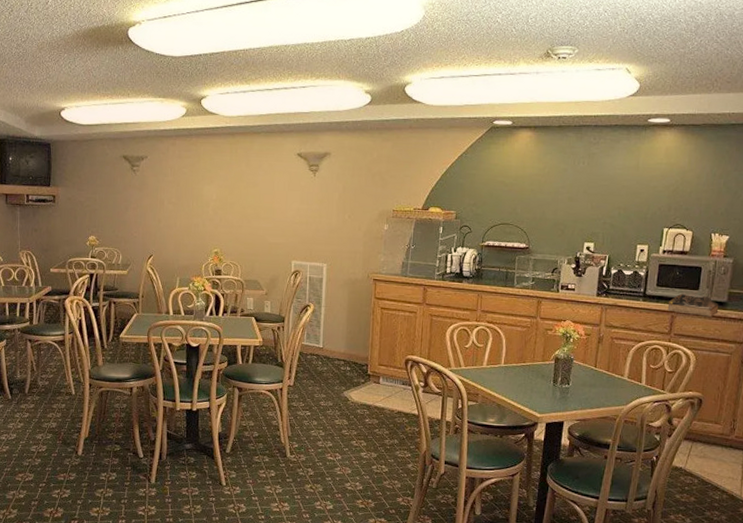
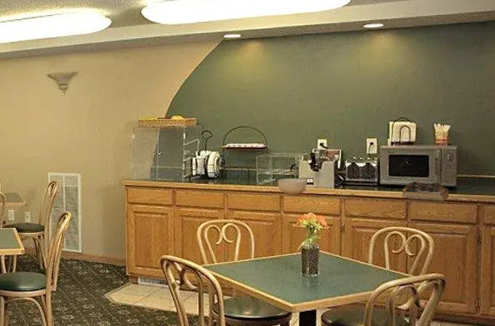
bowl: none [536,282,569,302] -> present [277,178,308,197]

